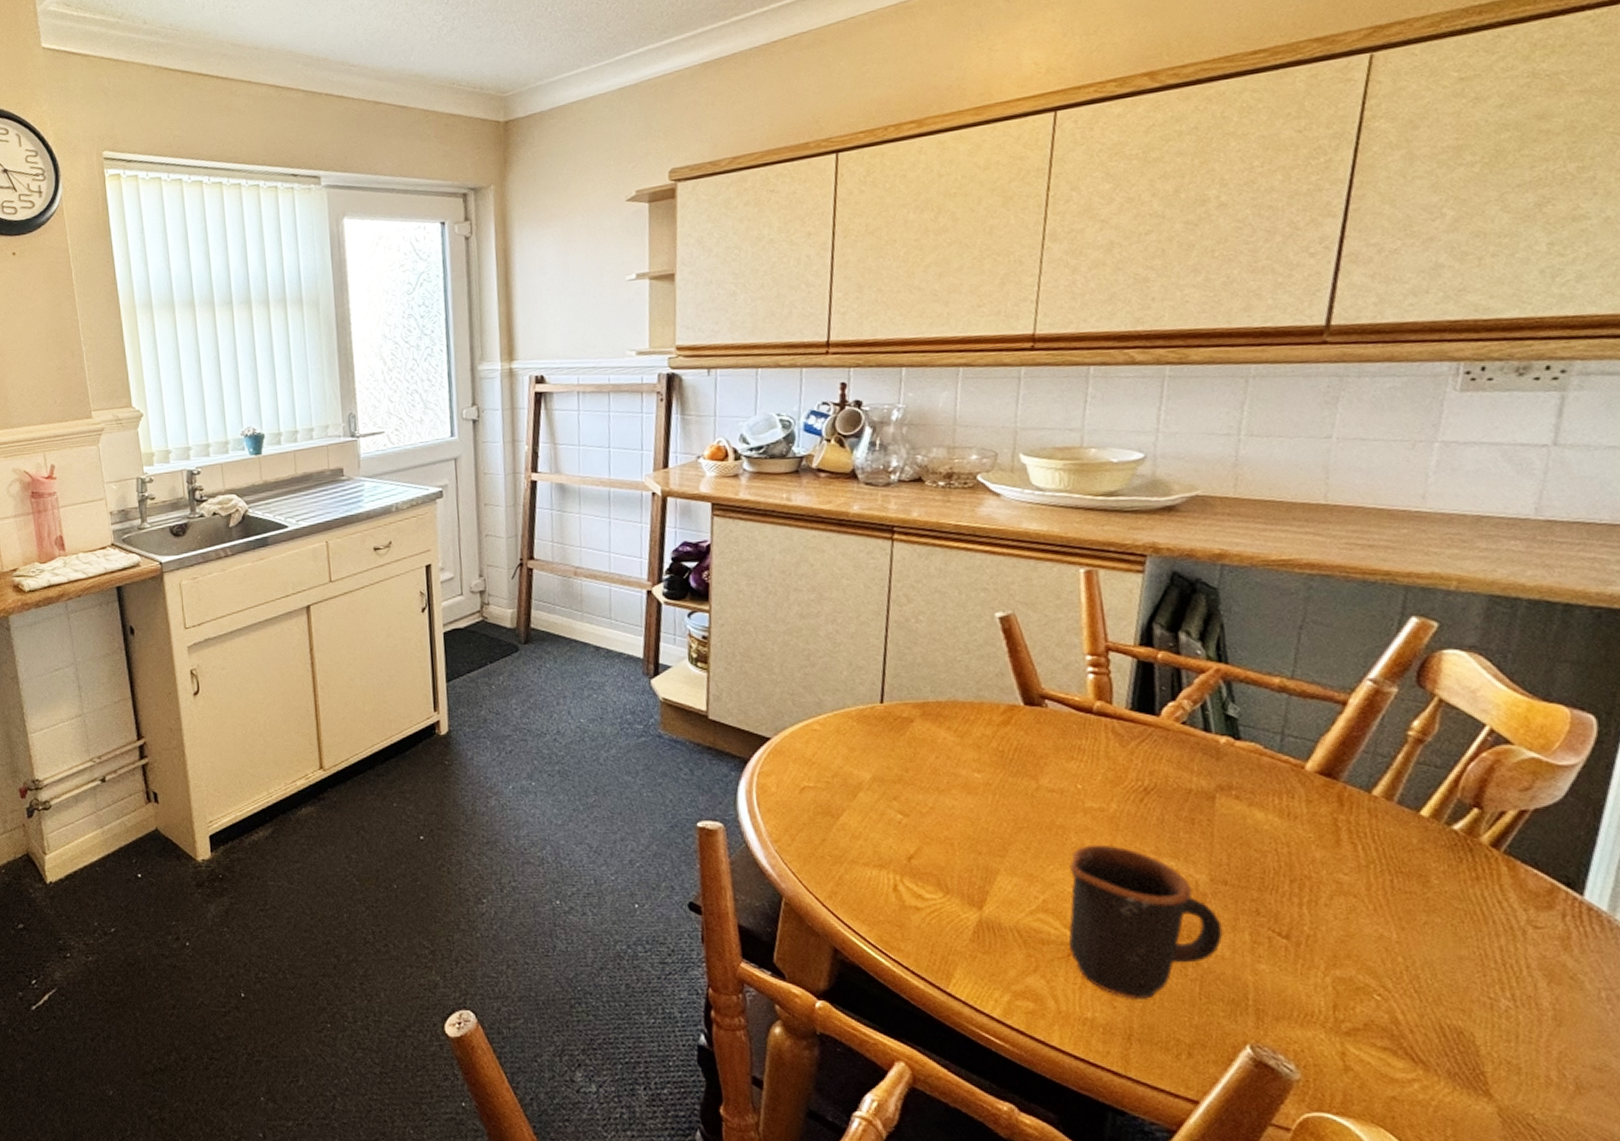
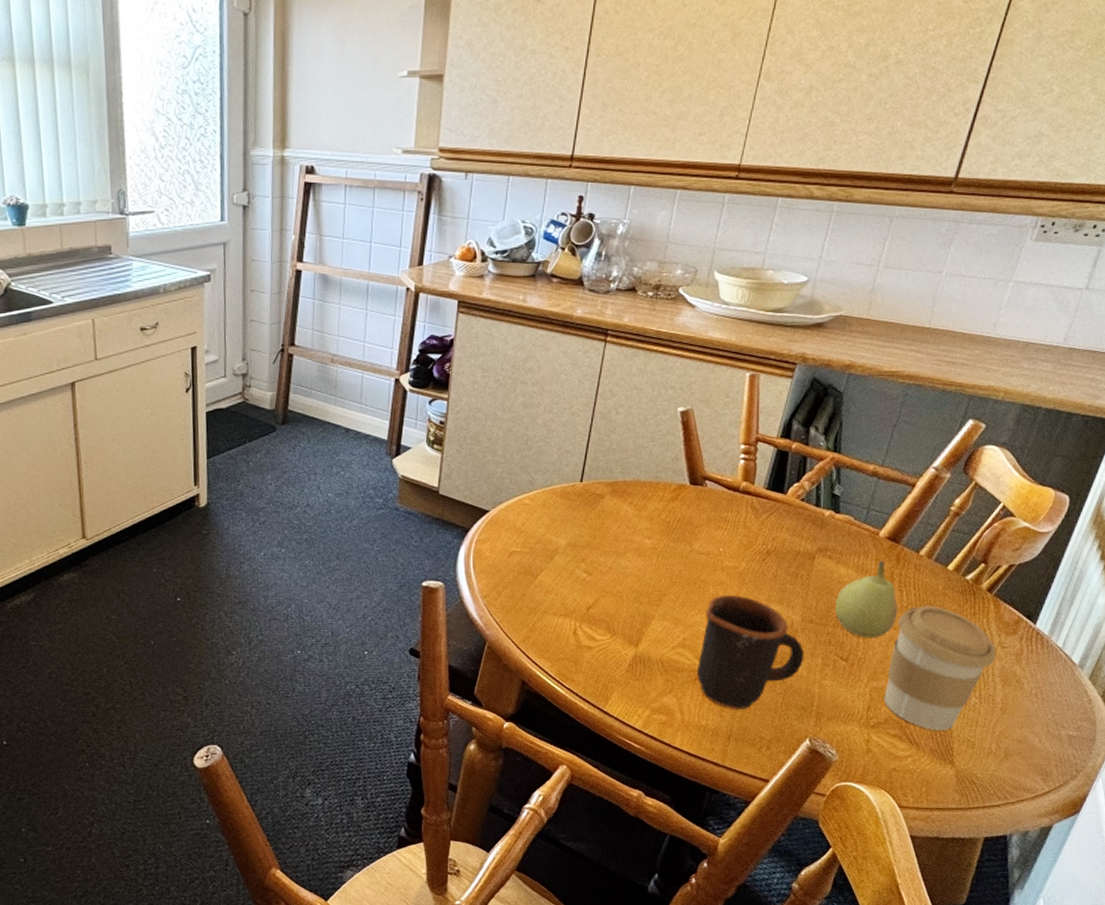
fruit: none [1256,802,1355,908] -> present [835,560,898,638]
coffee cup: none [1355,865,1527,1045] -> present [883,605,996,731]

